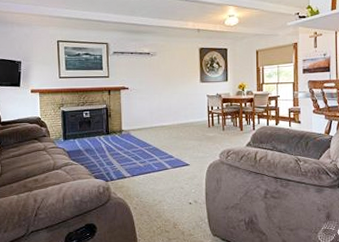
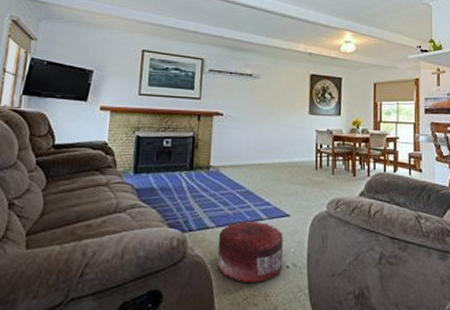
pouf: none [134,170,187,217] -> present [217,220,284,284]

